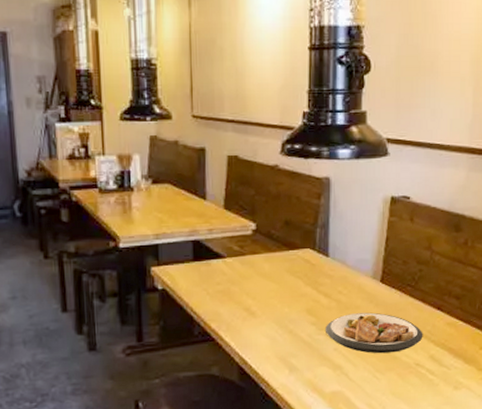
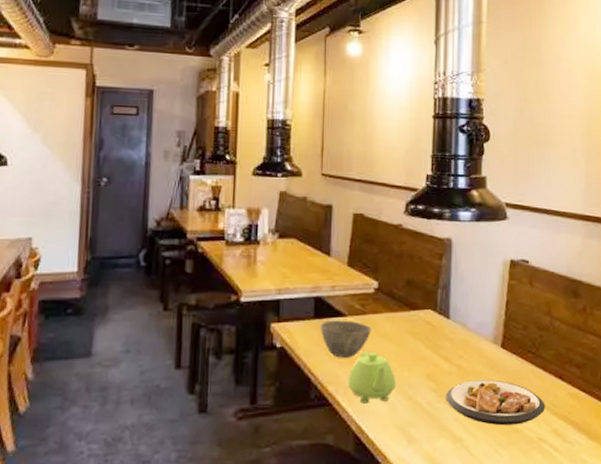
bowl: none [199,261,251,297] -> present [320,320,371,358]
teapot: none [230,290,276,338] -> present [348,352,396,404]

